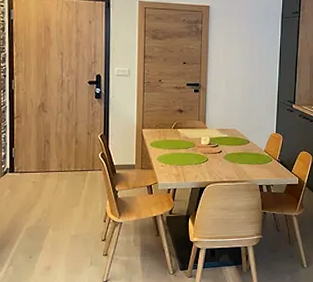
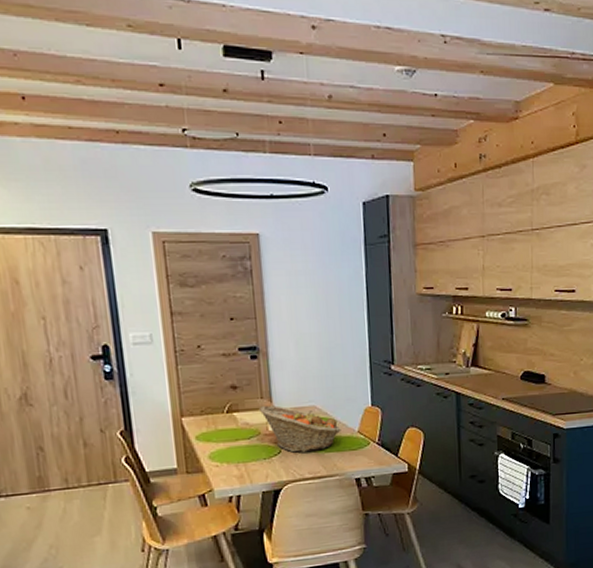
fruit basket: none [197,125,252,162] -> present [260,405,341,453]

